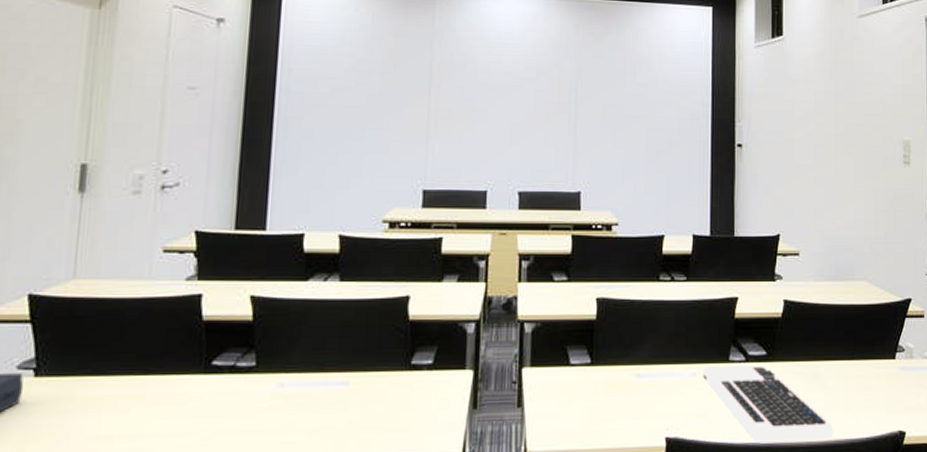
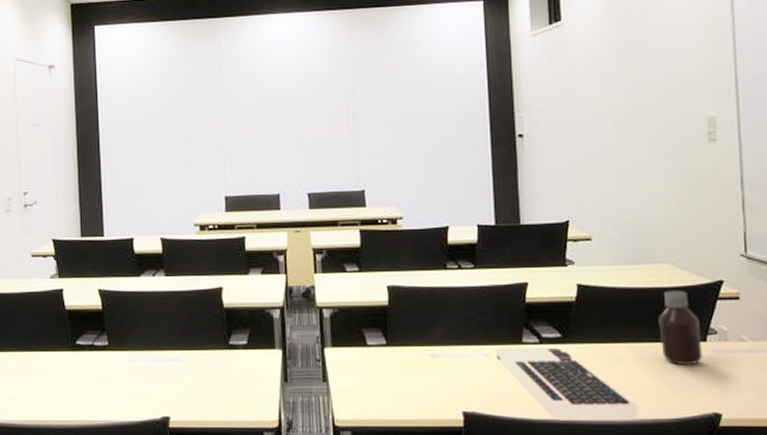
bottle: none [855,307,891,384] -> present [658,290,703,366]

